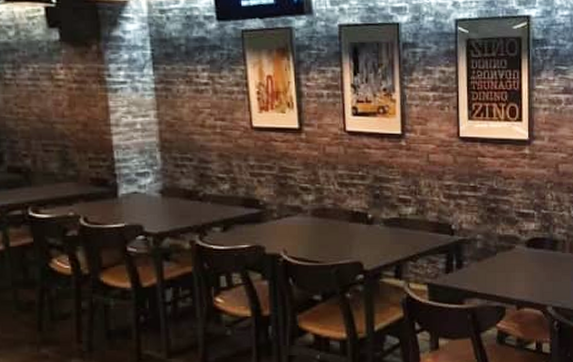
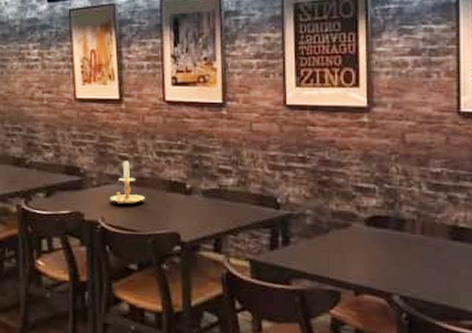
candle holder: none [292,191,327,236] -> present [110,160,145,205]

